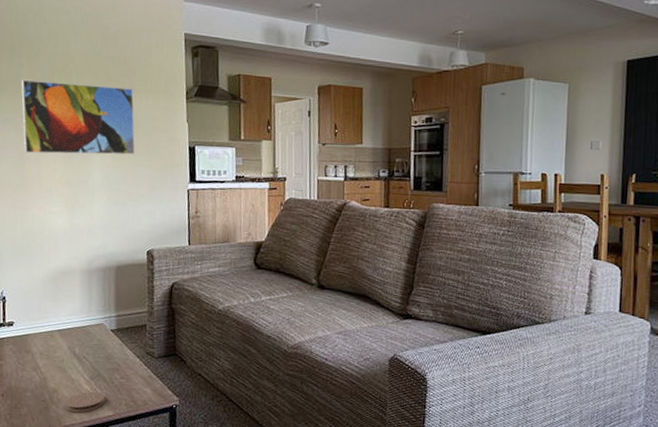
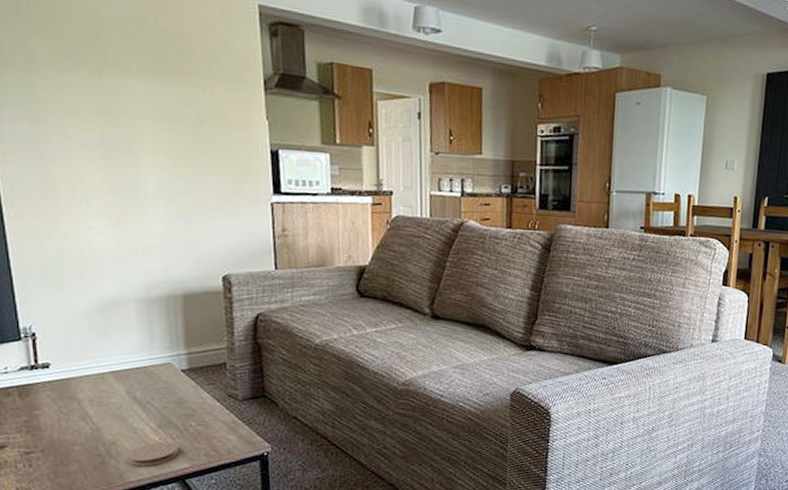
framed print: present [21,79,135,155] -> none [33,51,200,158]

